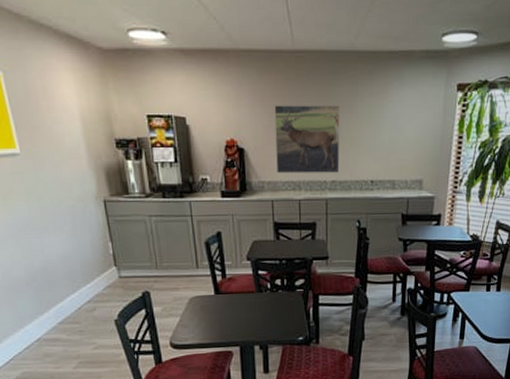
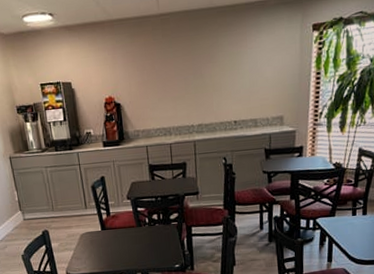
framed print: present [274,105,340,174] -> none [144,57,205,122]

